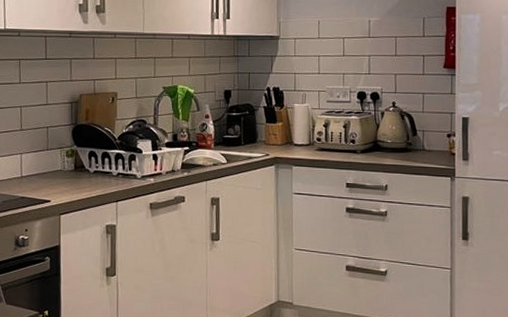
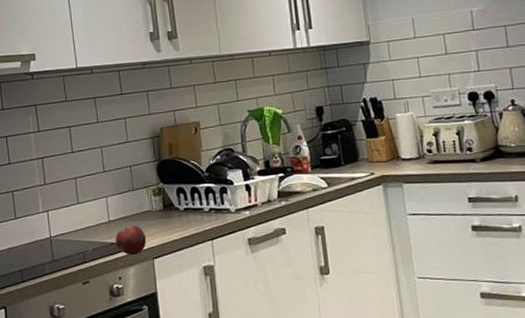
fruit: none [26,181,56,209] -> present [115,224,147,255]

